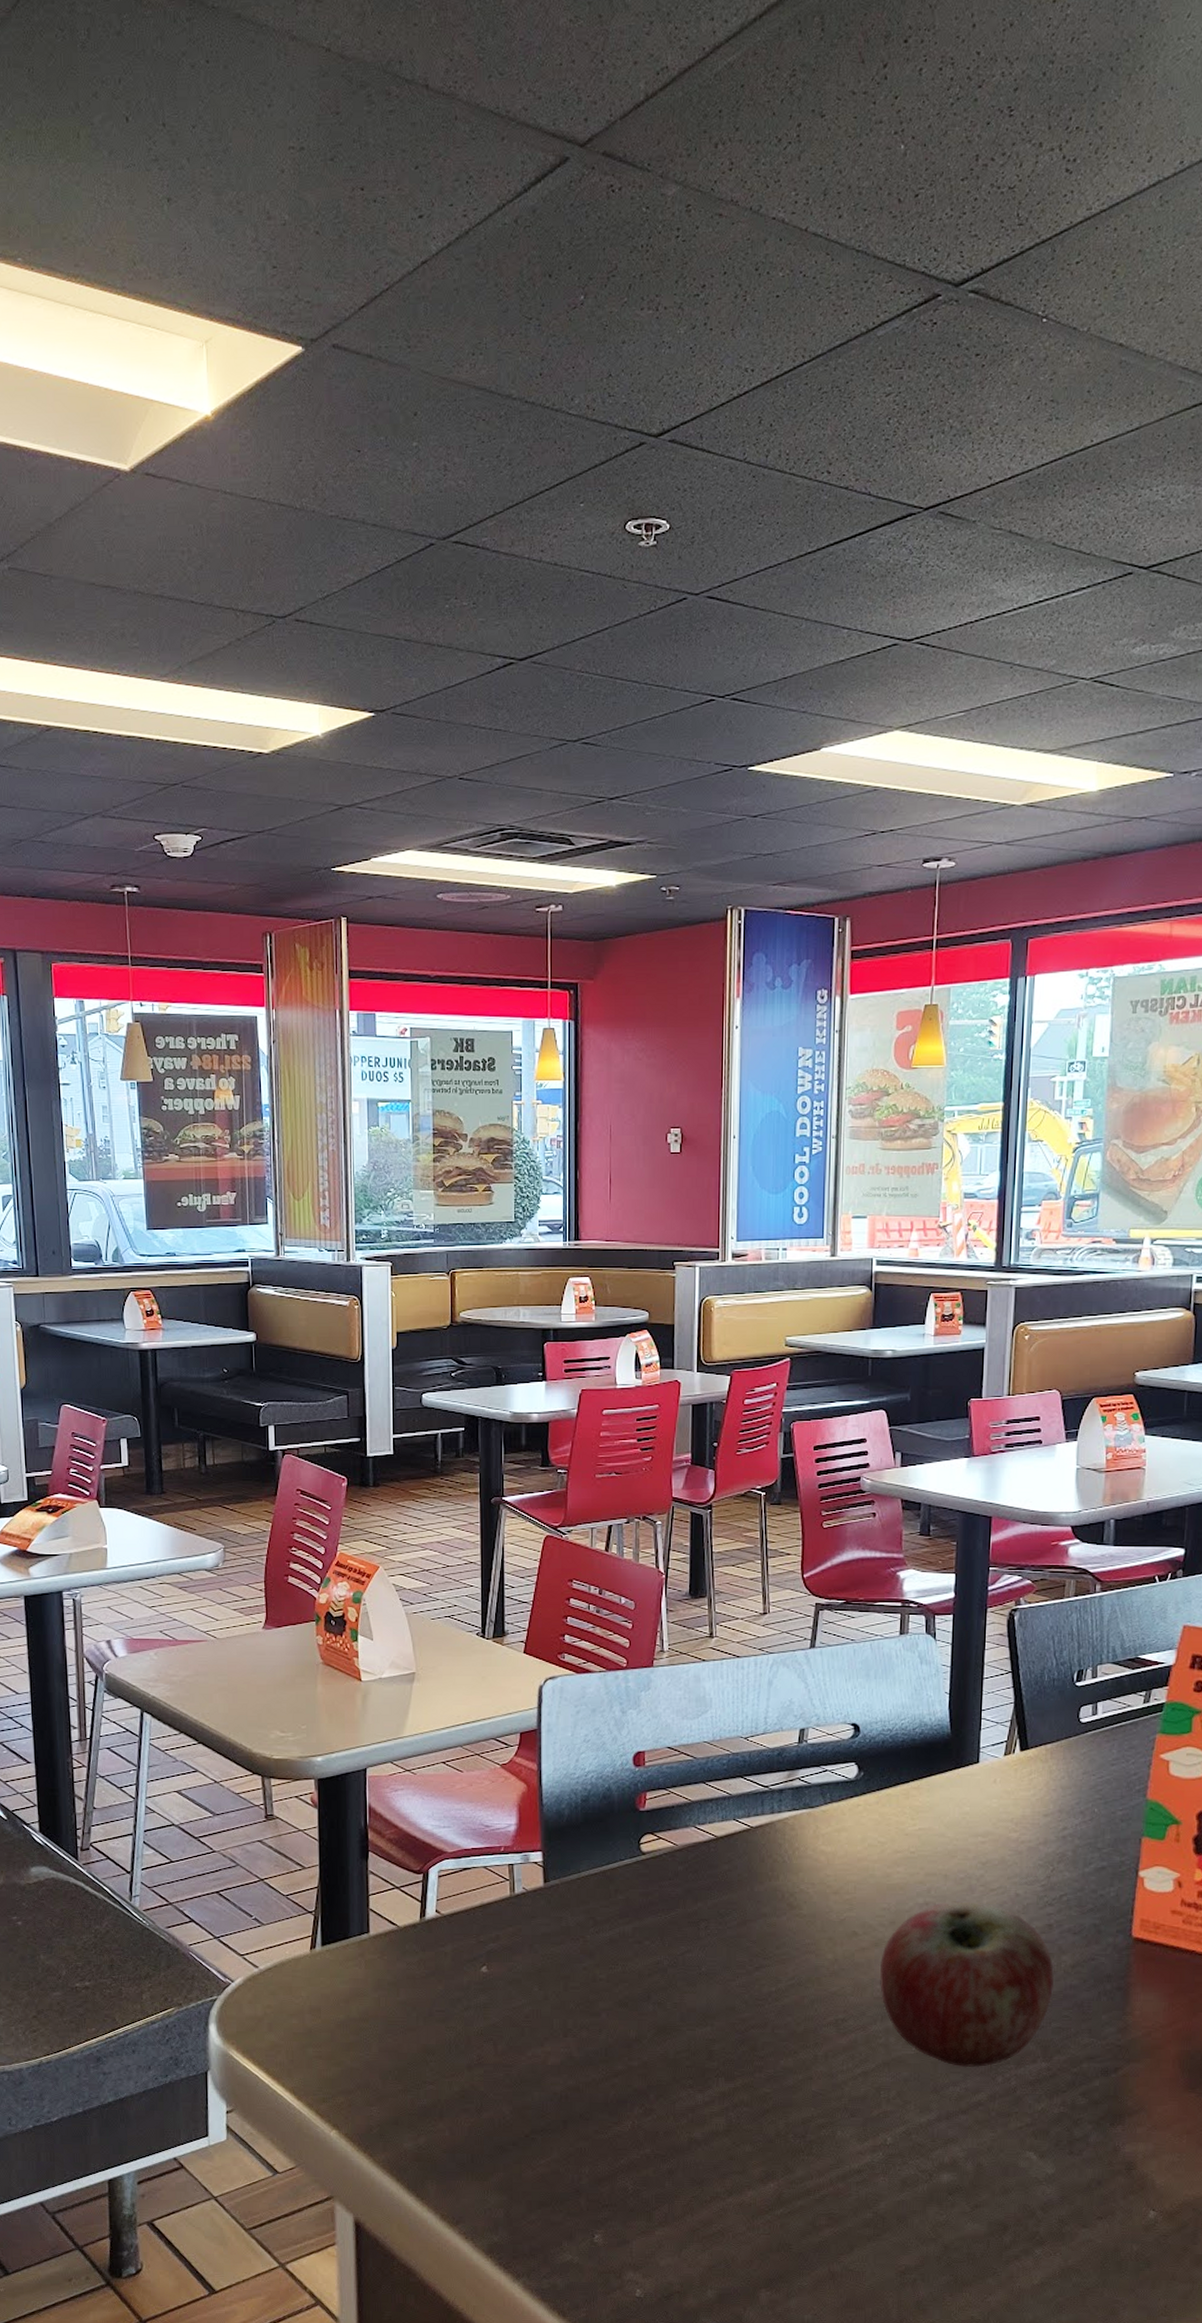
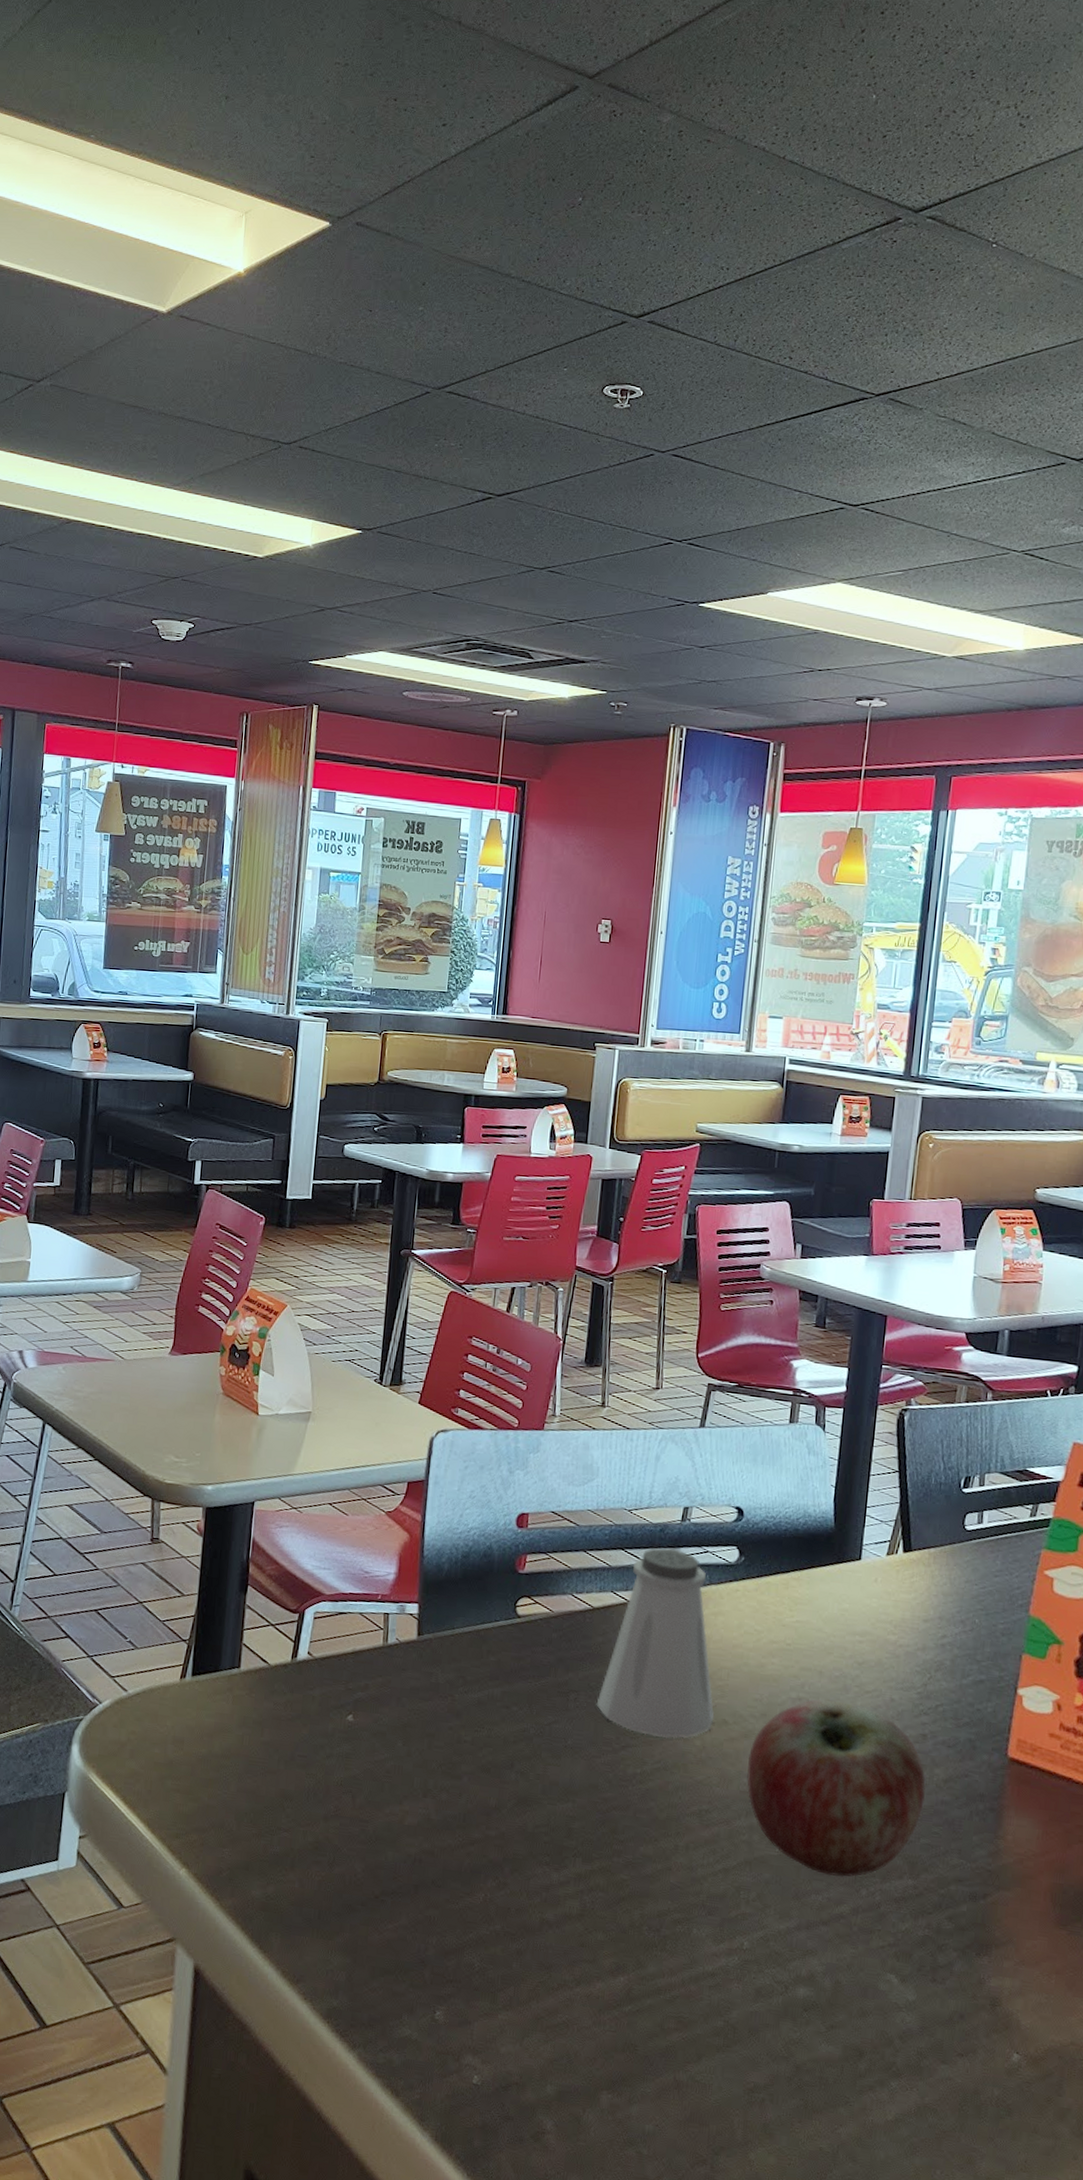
saltshaker: none [727,1771,844,1955] -> present [596,1548,715,1739]

